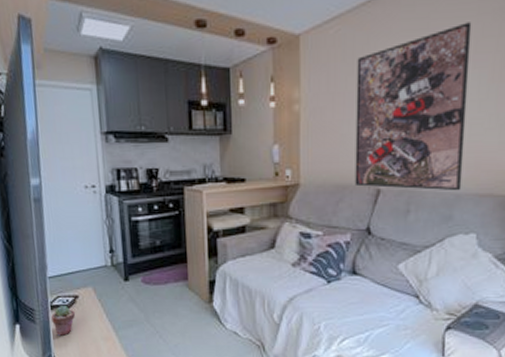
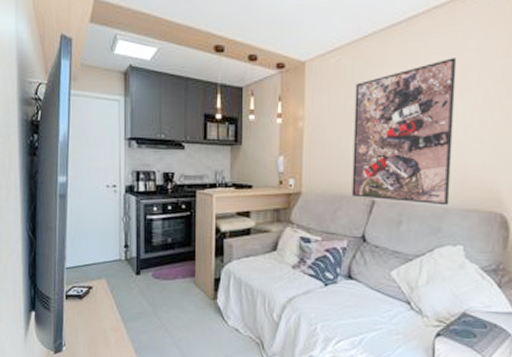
potted succulent: present [51,306,76,336] -> none [66,296,89,325]

